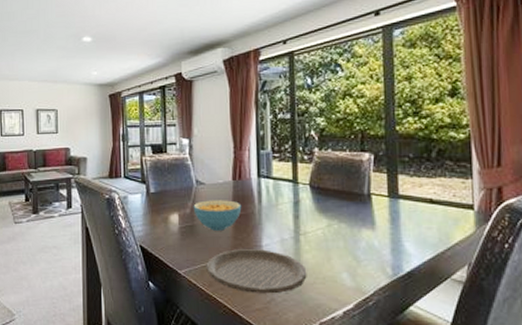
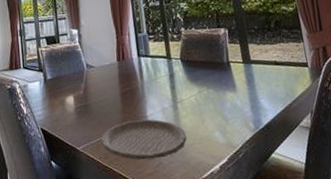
cereal bowl: present [193,200,242,231] -> none [85,79,127,108]

